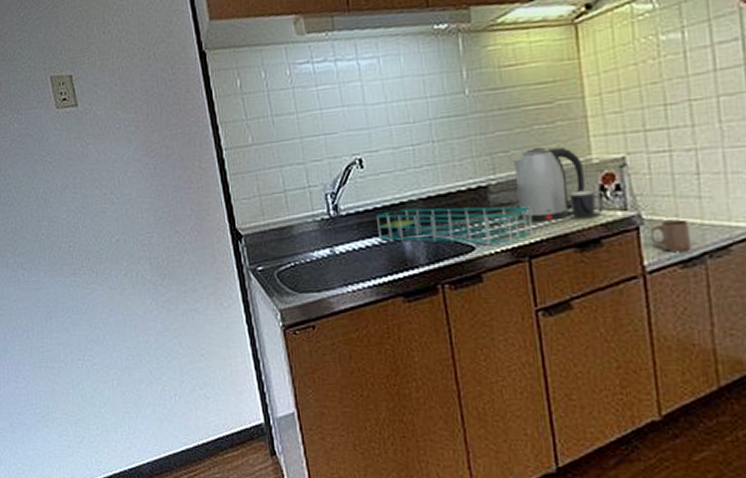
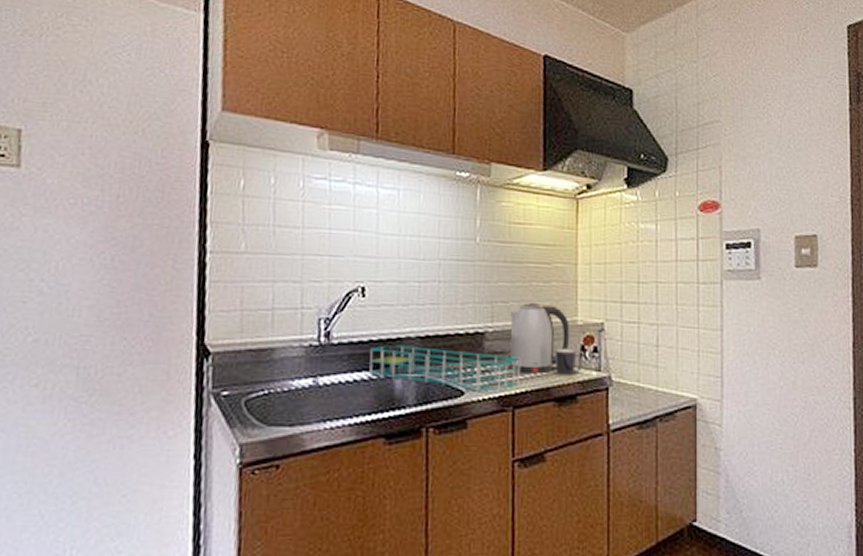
cup: present [649,219,692,253] -> none [616,384,648,415]

